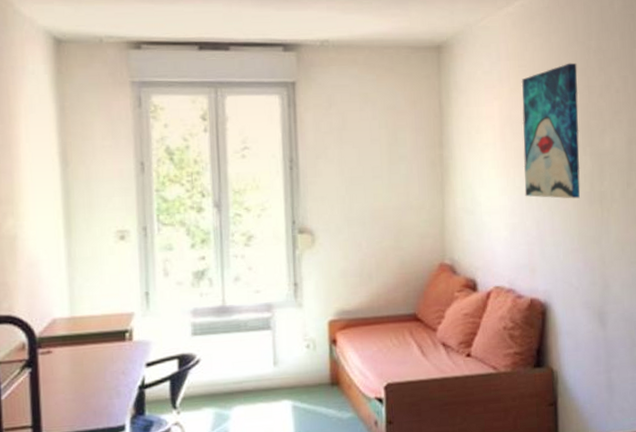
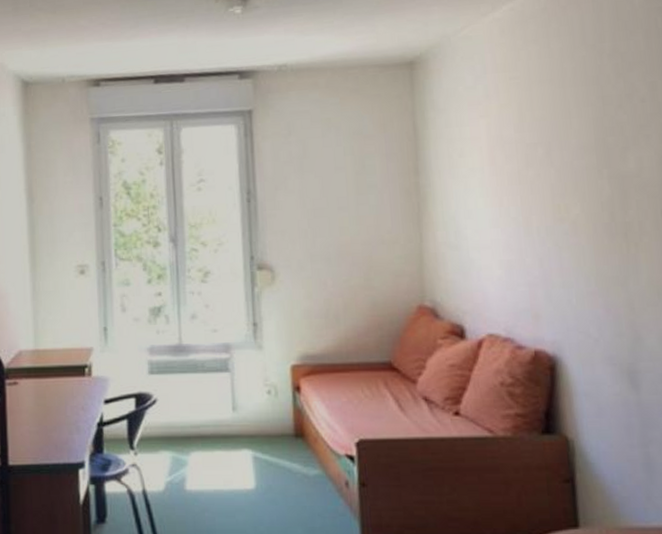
wall art: present [521,62,580,199] -> none [513,70,596,232]

